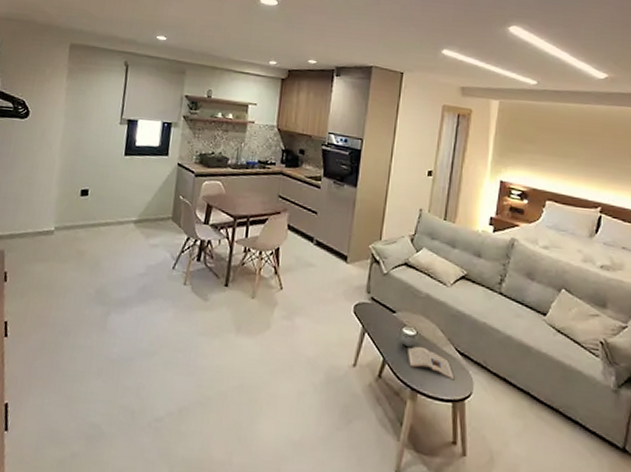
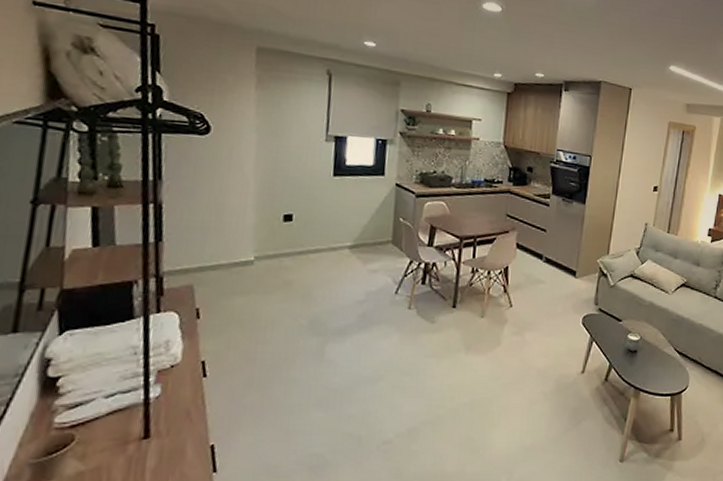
magazine: present [407,346,455,380] -> none [631,349,673,377]

